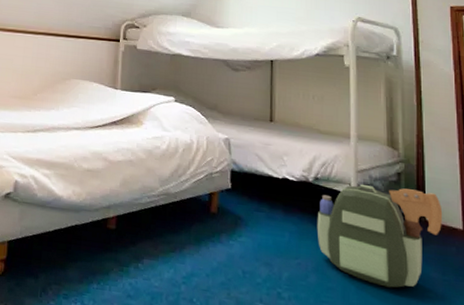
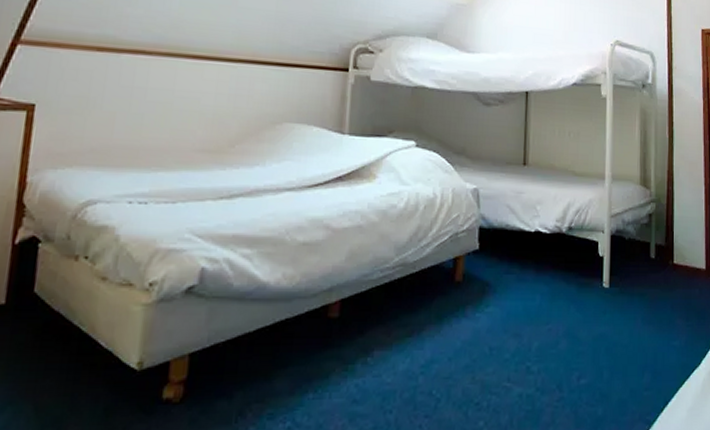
backpack: present [317,183,443,288] -> none [569,230,689,342]

